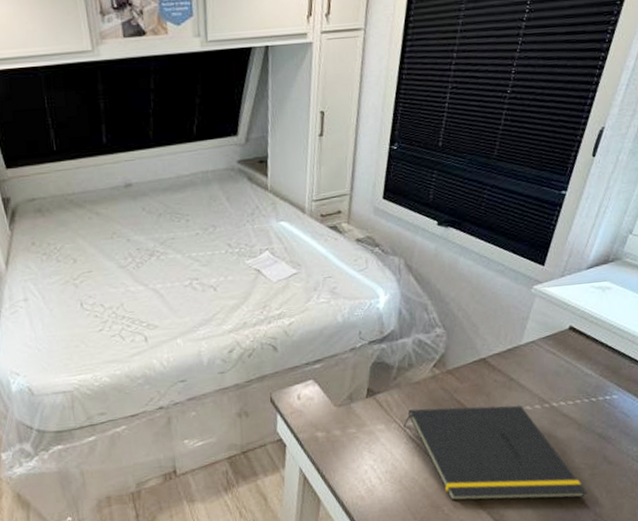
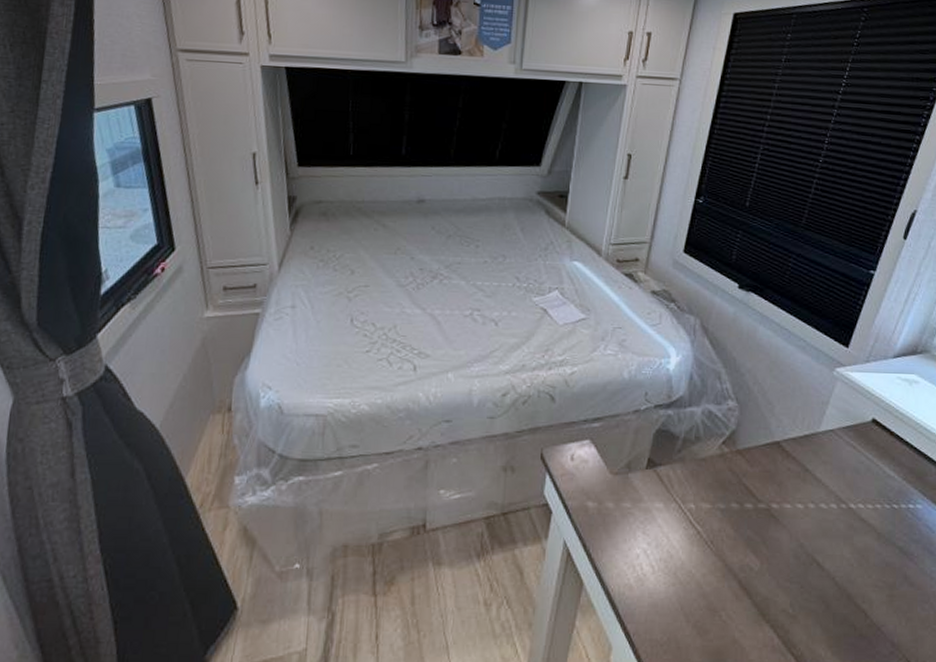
notepad: present [403,405,588,501] -> none [684,489,885,622]

